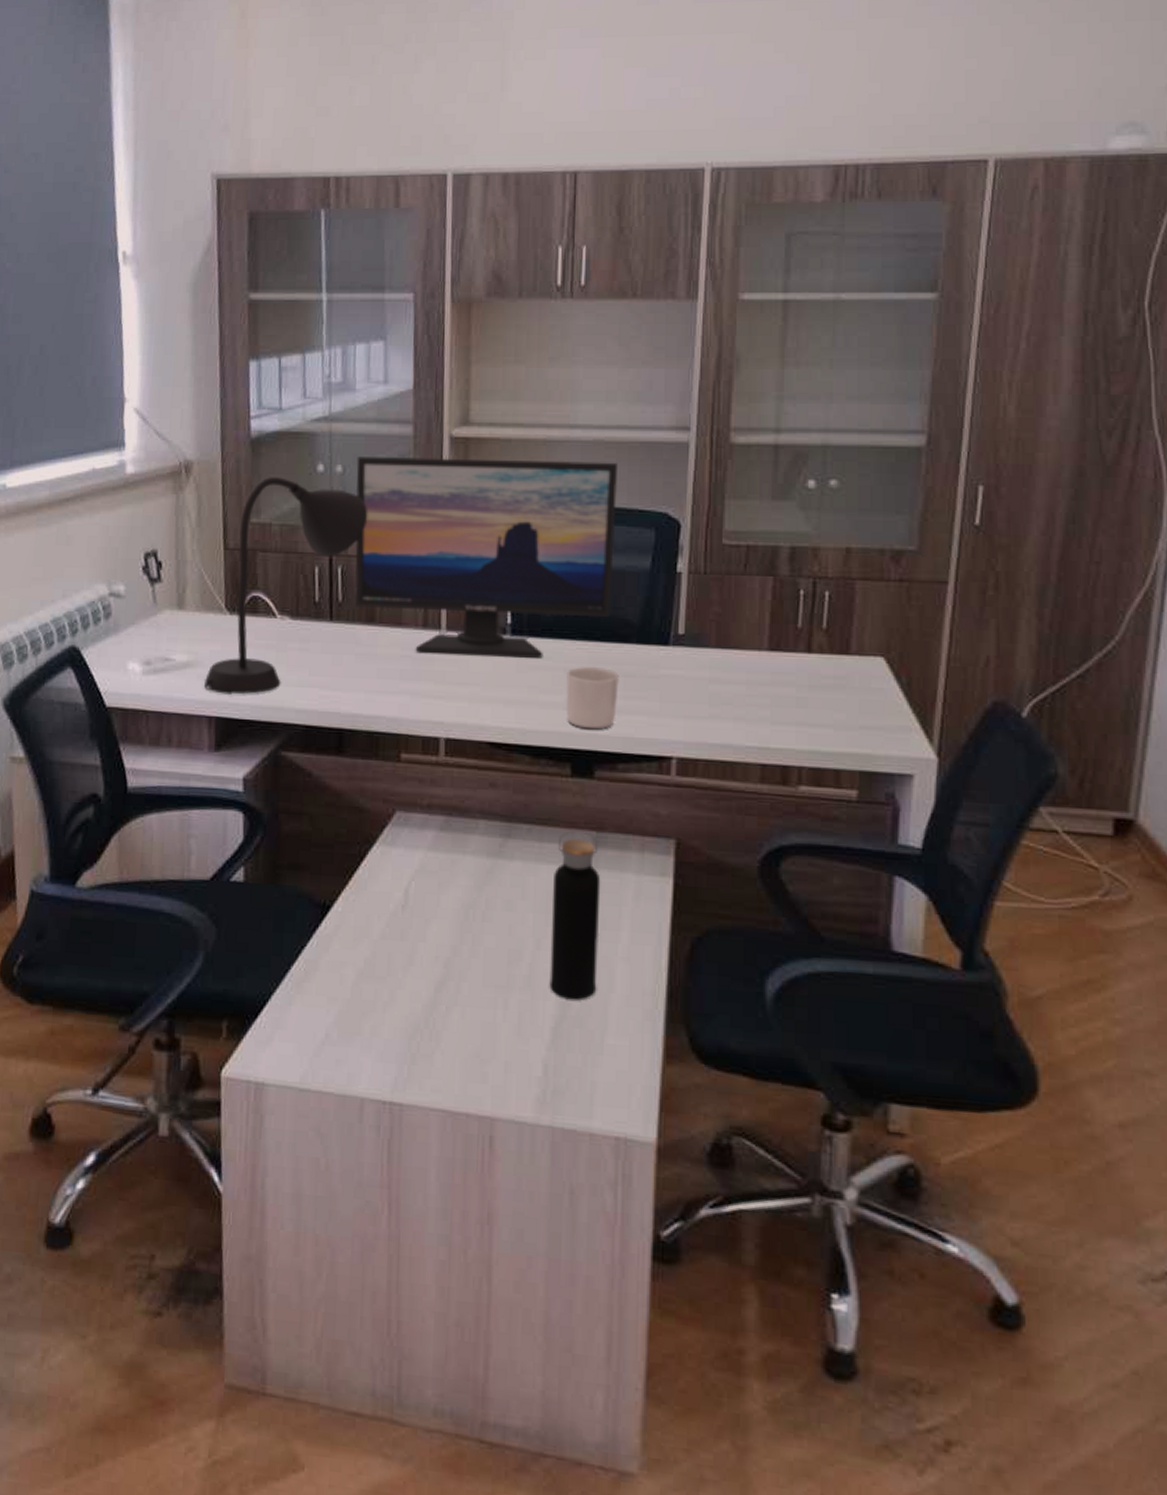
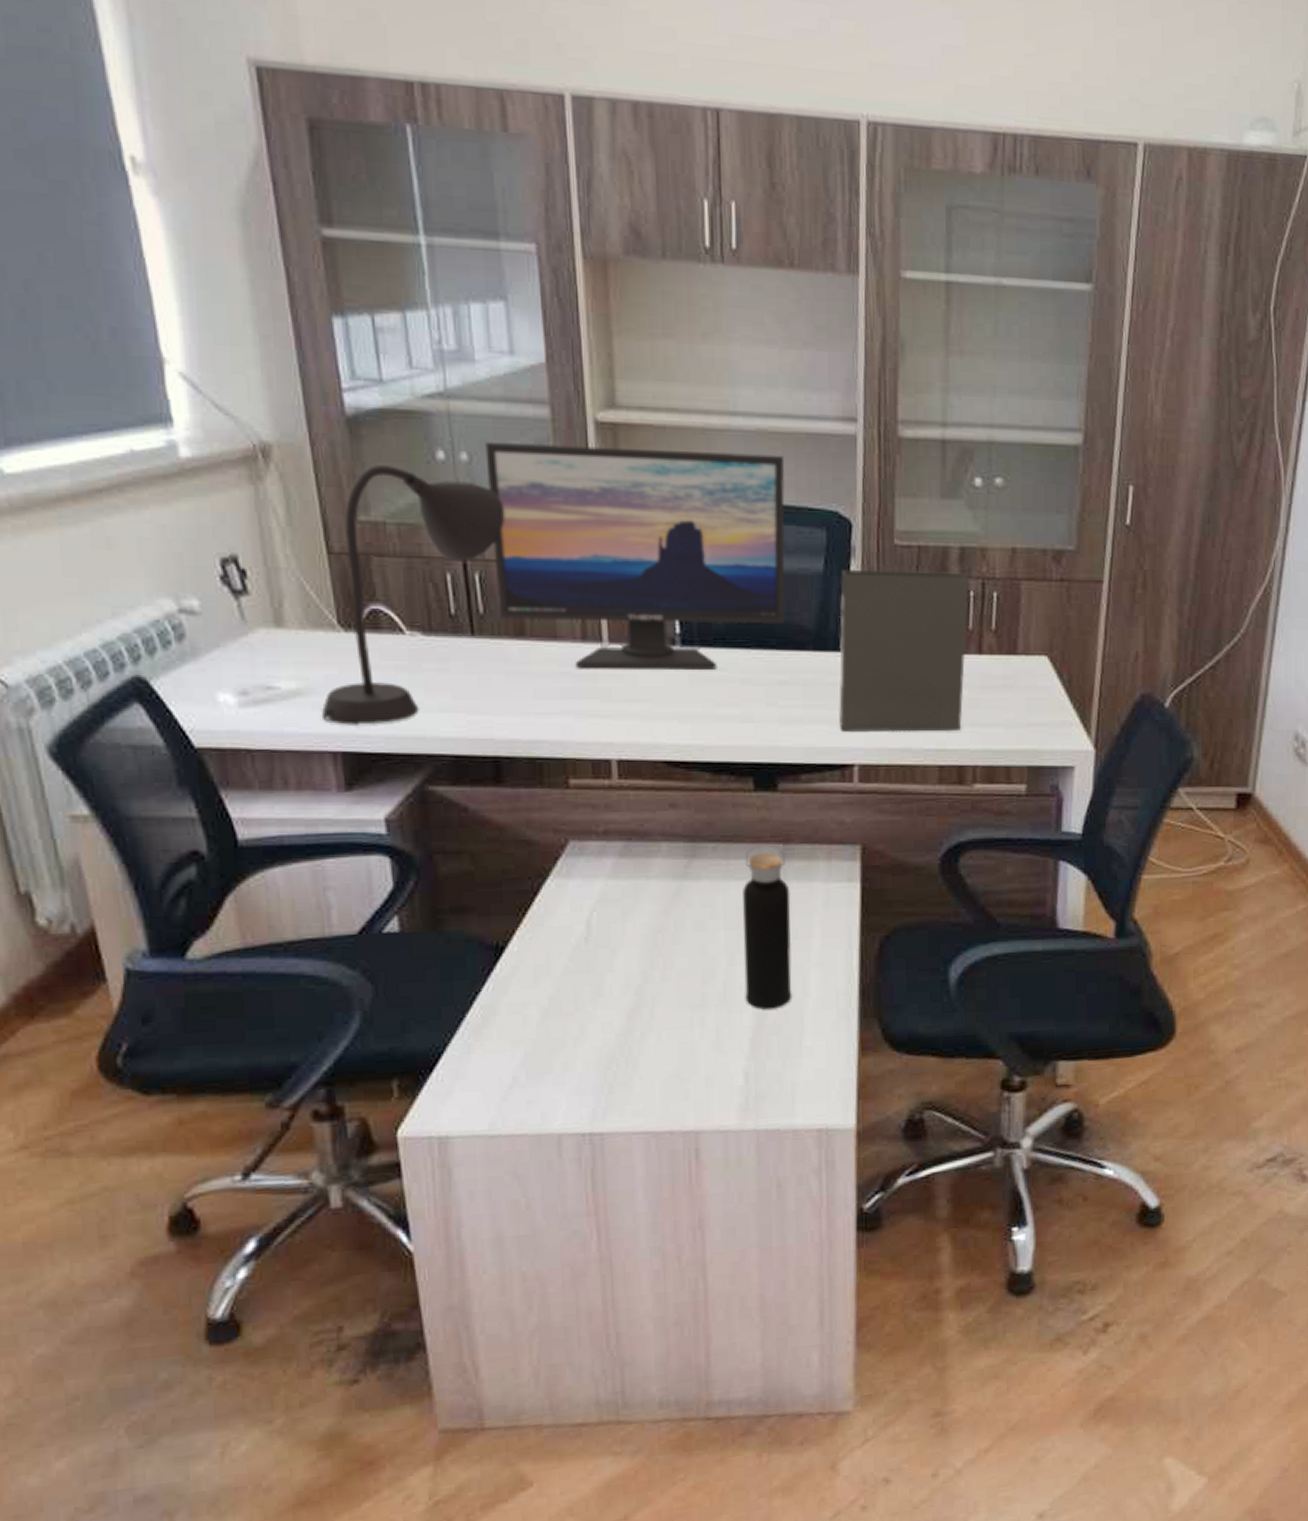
mug: present [566,667,619,730] -> none [743,677,798,742]
binder: none [658,568,799,729] -> present [838,569,969,732]

